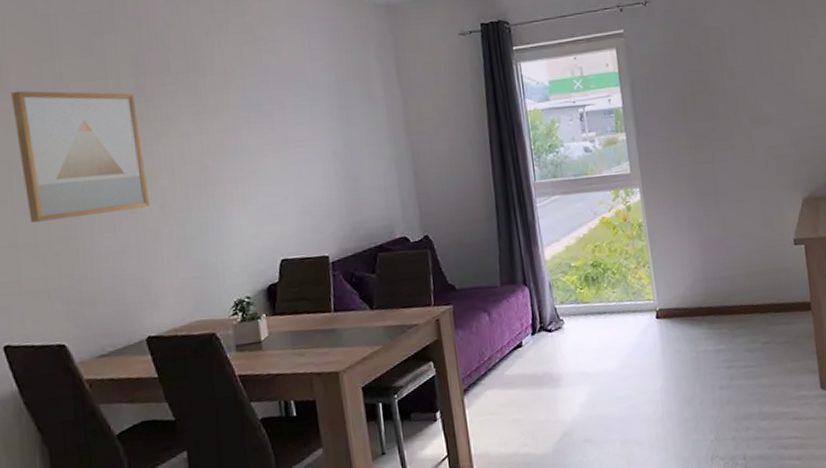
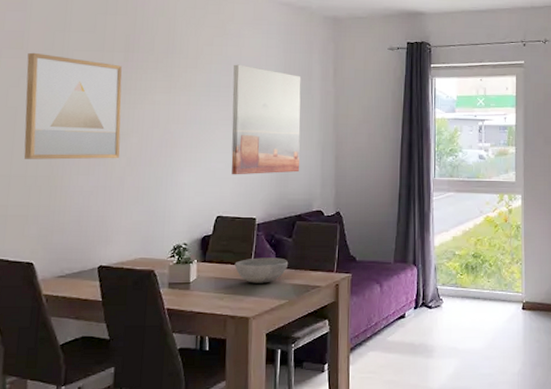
wall art: none [273,74,373,209] -> present [231,64,301,175]
bowl: none [311,298,376,332] -> present [234,258,289,283]

